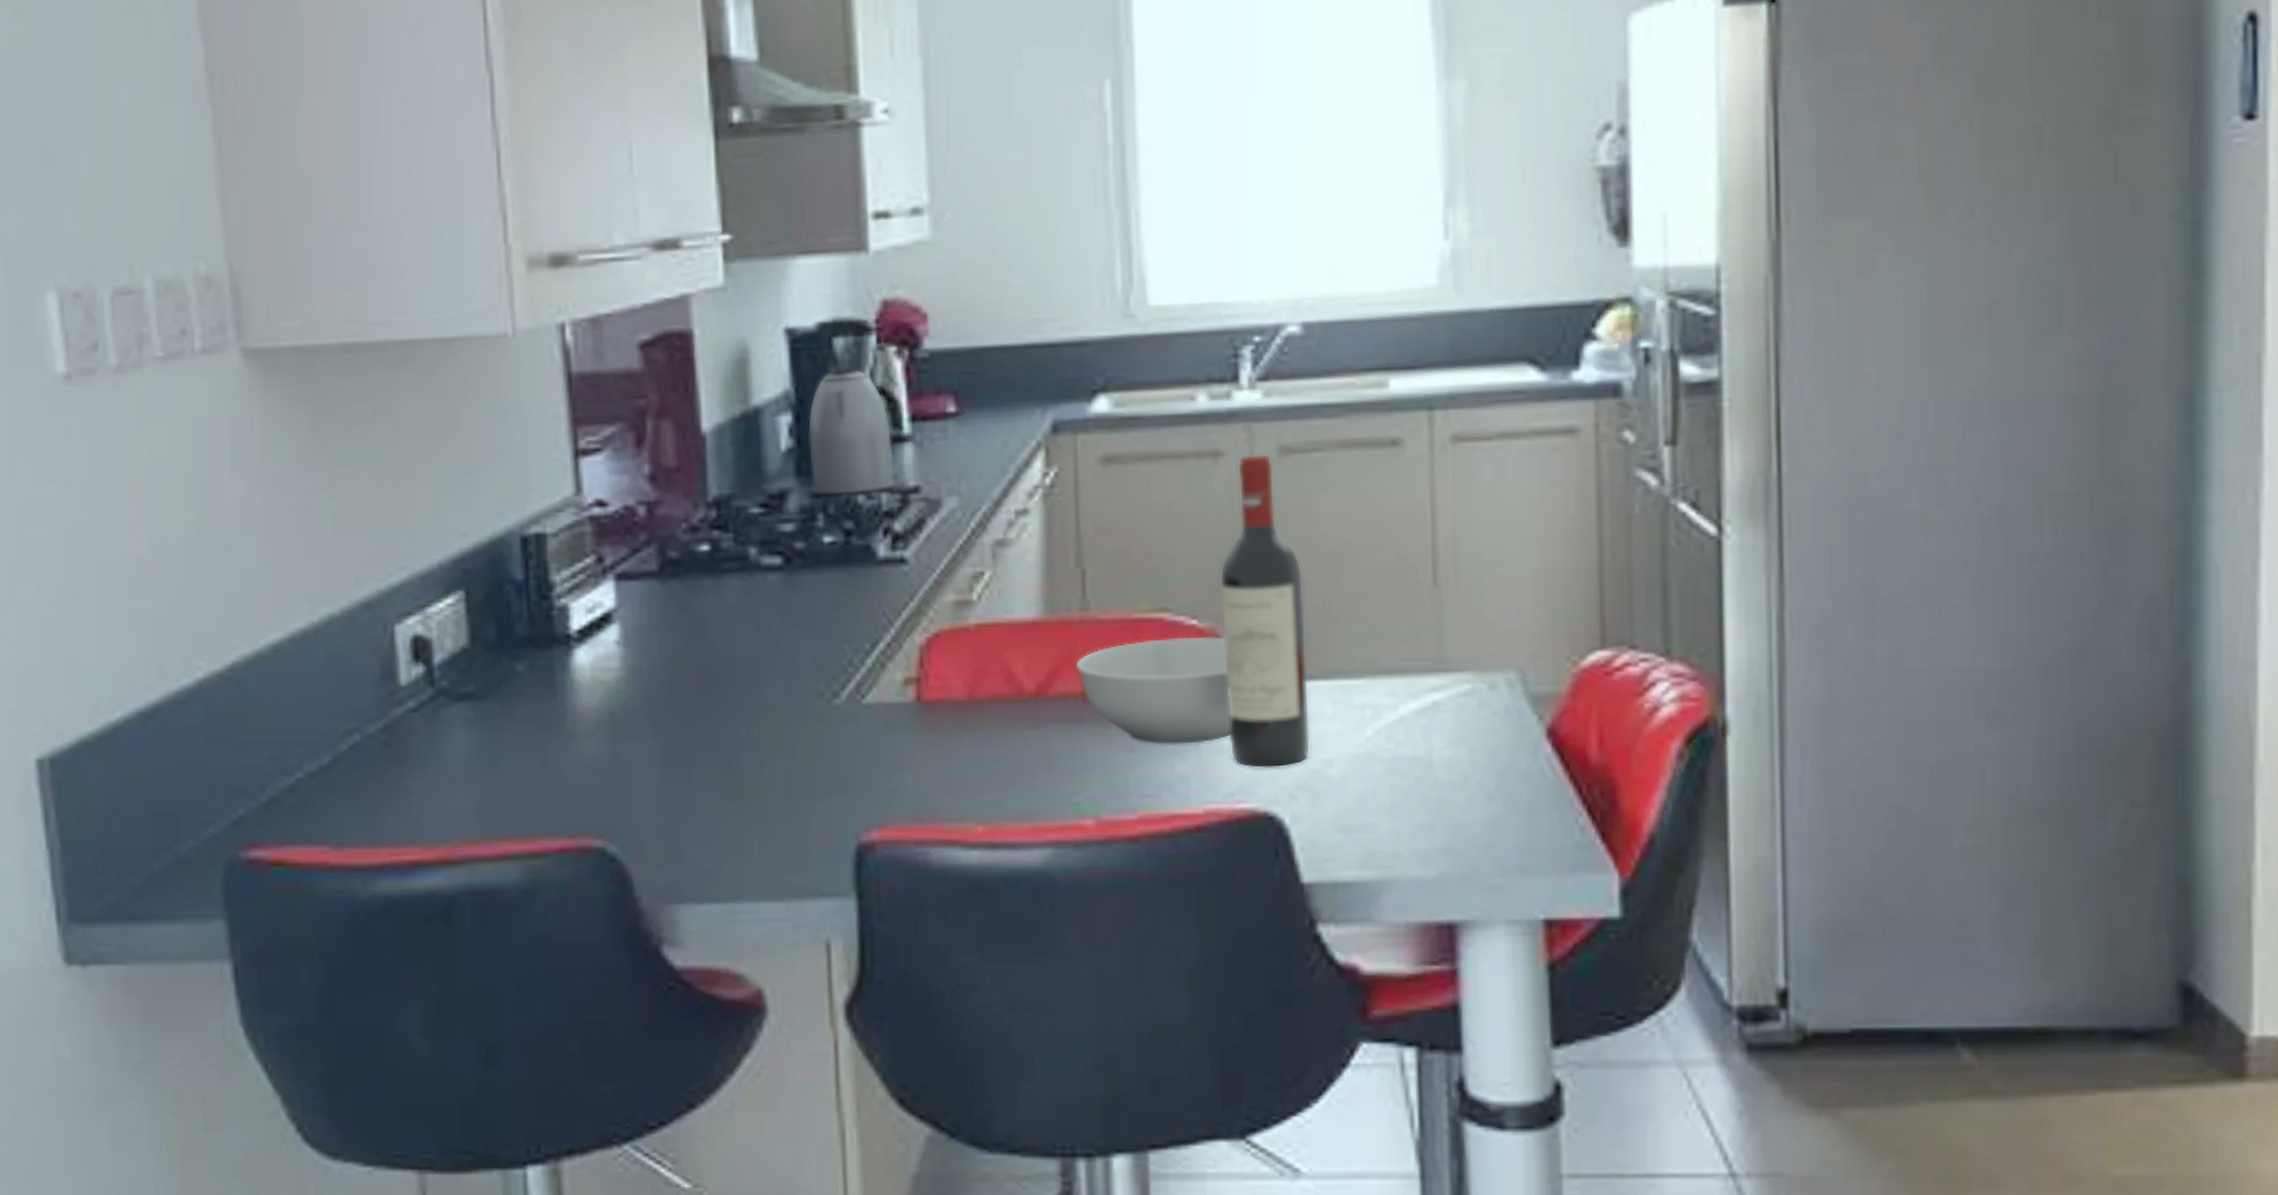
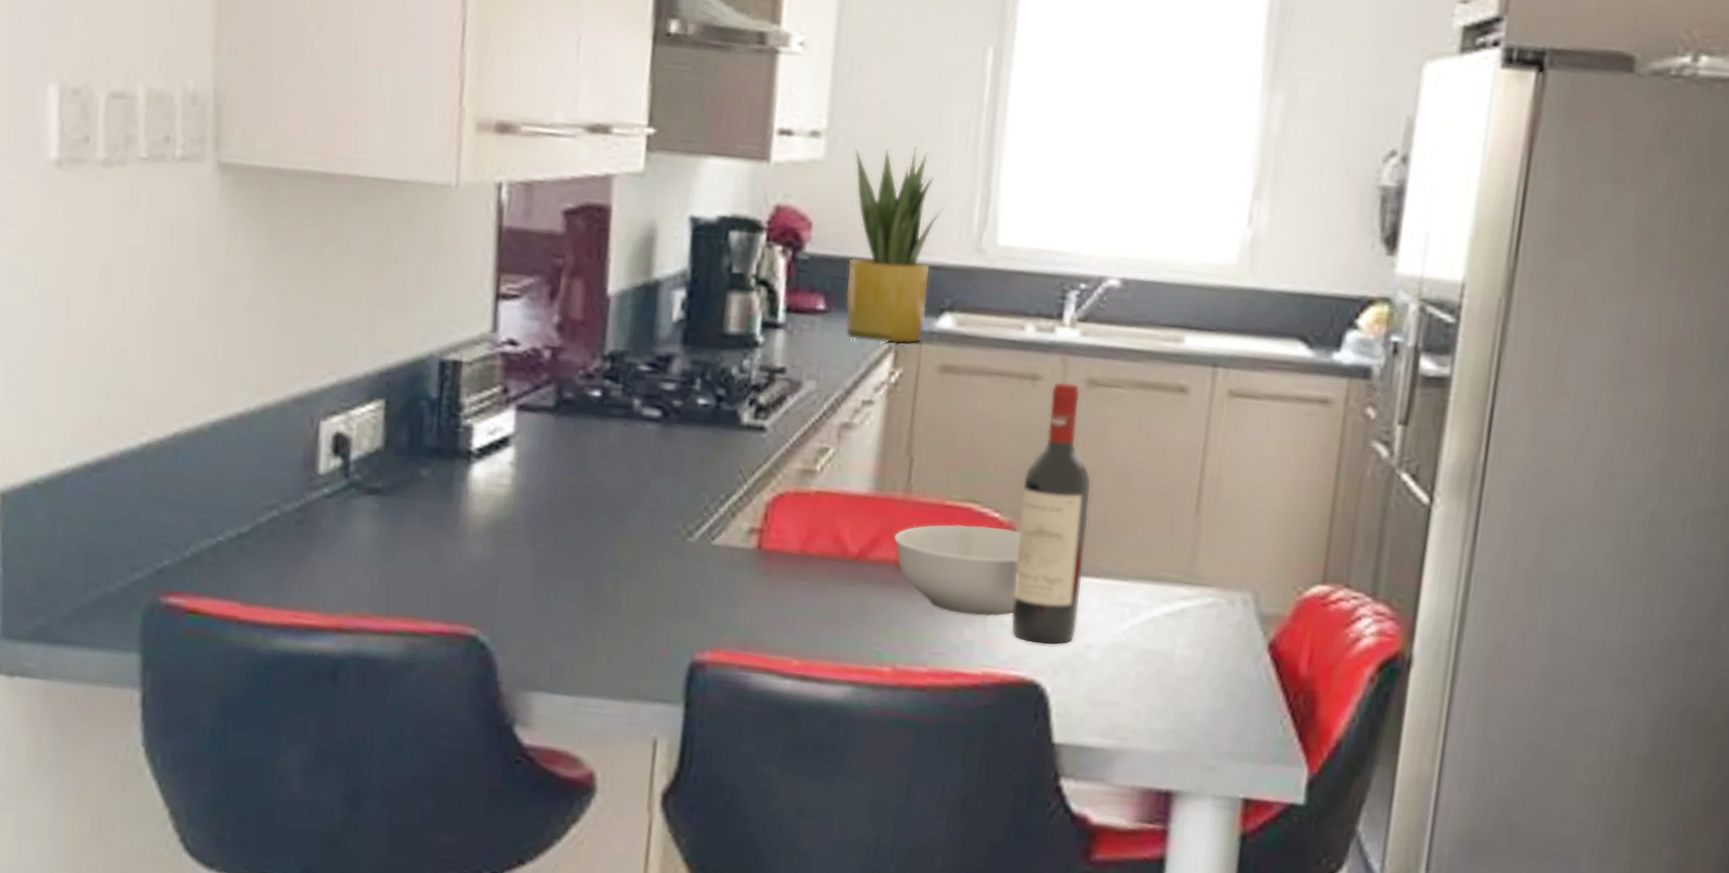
kettle: present [808,368,896,501] -> none [694,258,768,372]
planter: none [965,208,1081,442] -> present [845,147,946,344]

